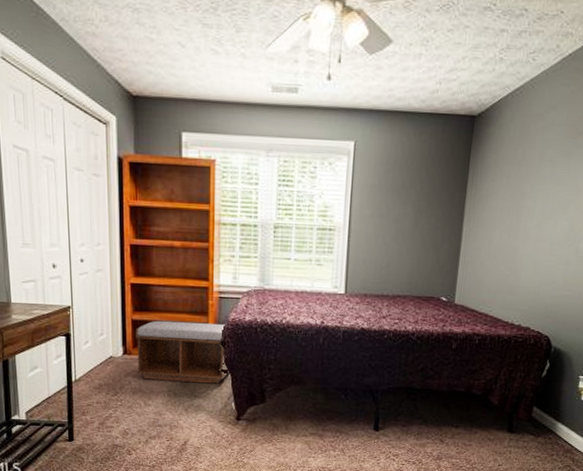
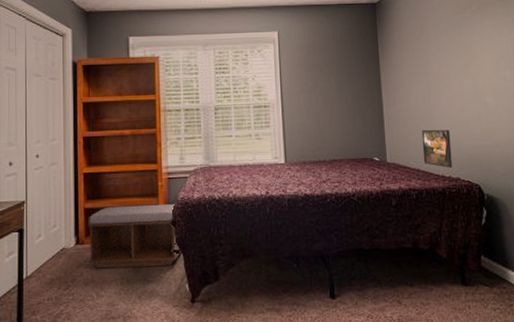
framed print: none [494,272,530,316] -> present [421,129,453,168]

